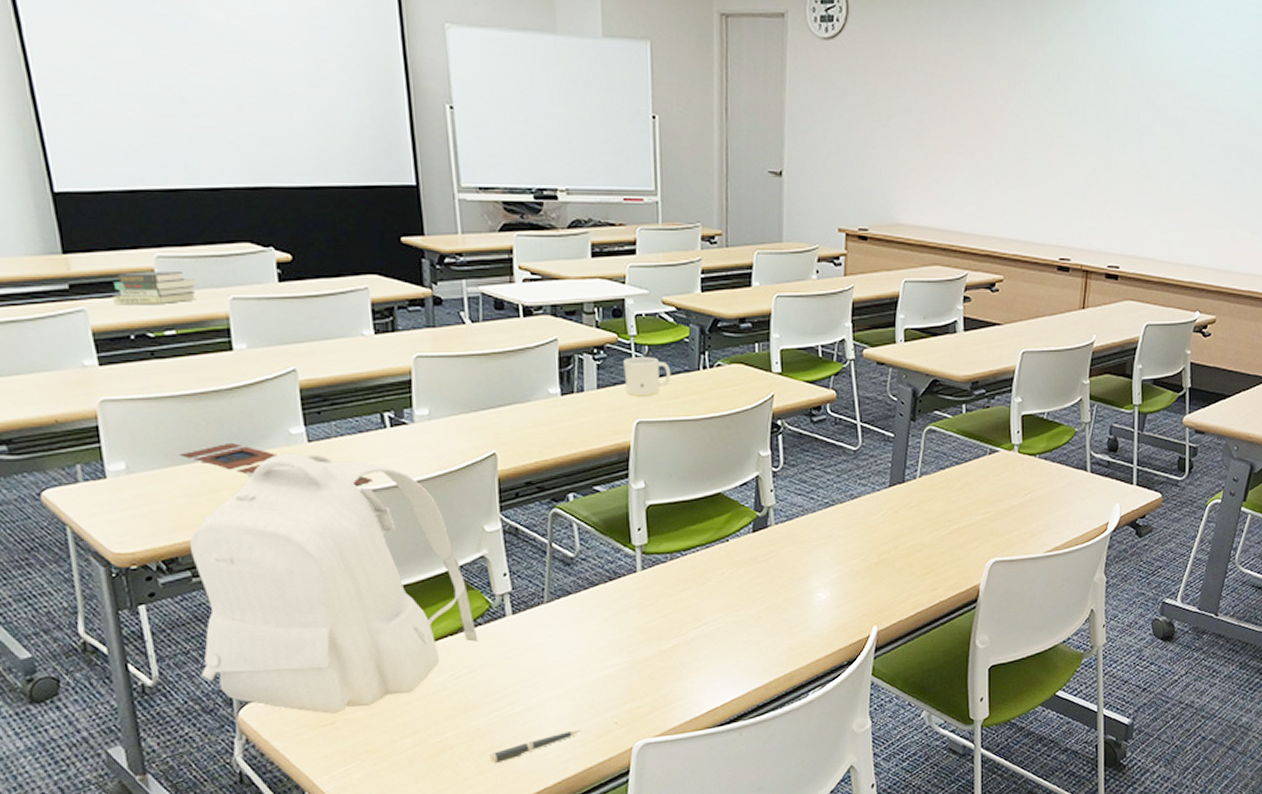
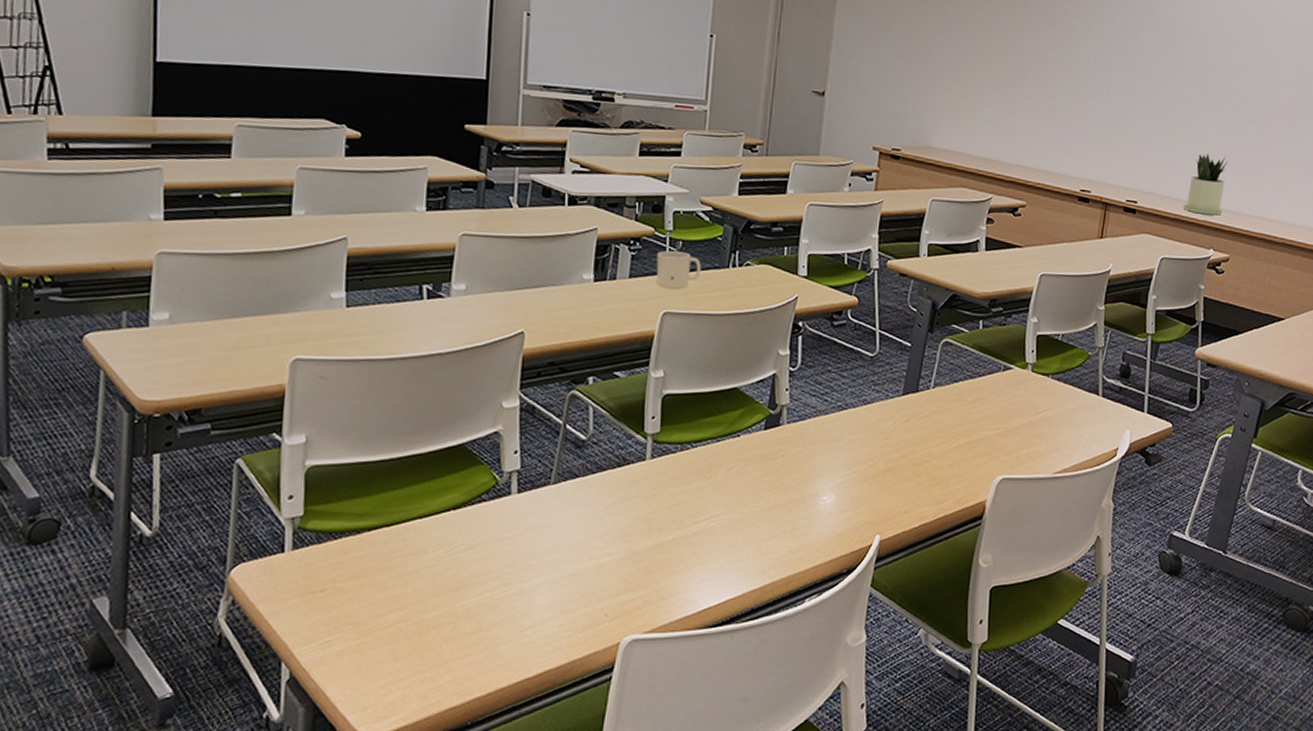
books: present [112,272,196,304] -> none [189,137,269,169]
papers: present [179,443,373,486] -> none [222,302,403,353]
backpack: present [190,453,478,714] -> none [201,316,480,581]
pen: present [489,729,582,764] -> none [473,619,571,648]
planter: none [1167,209,1213,275] -> present [1183,154,1228,216]

